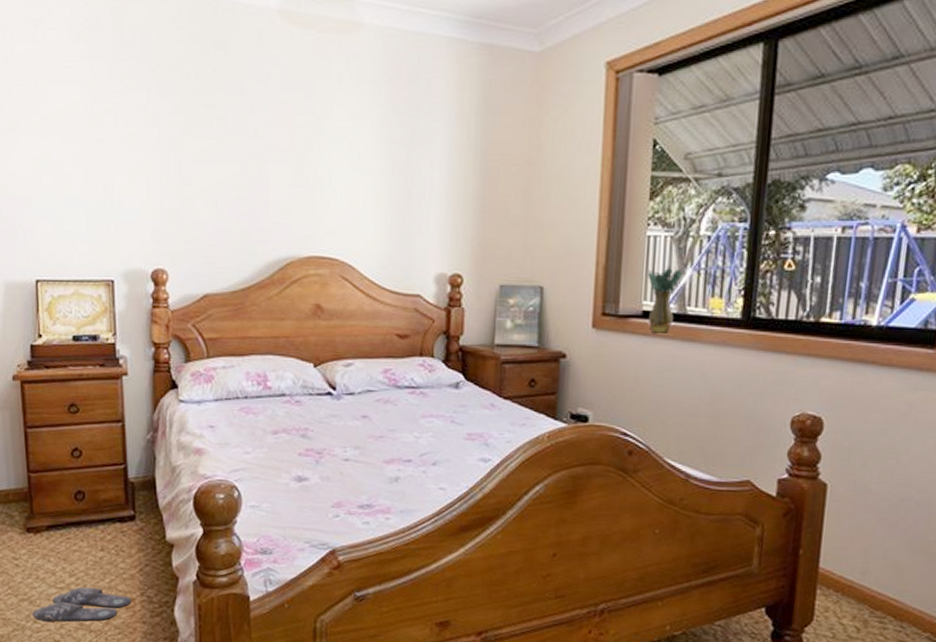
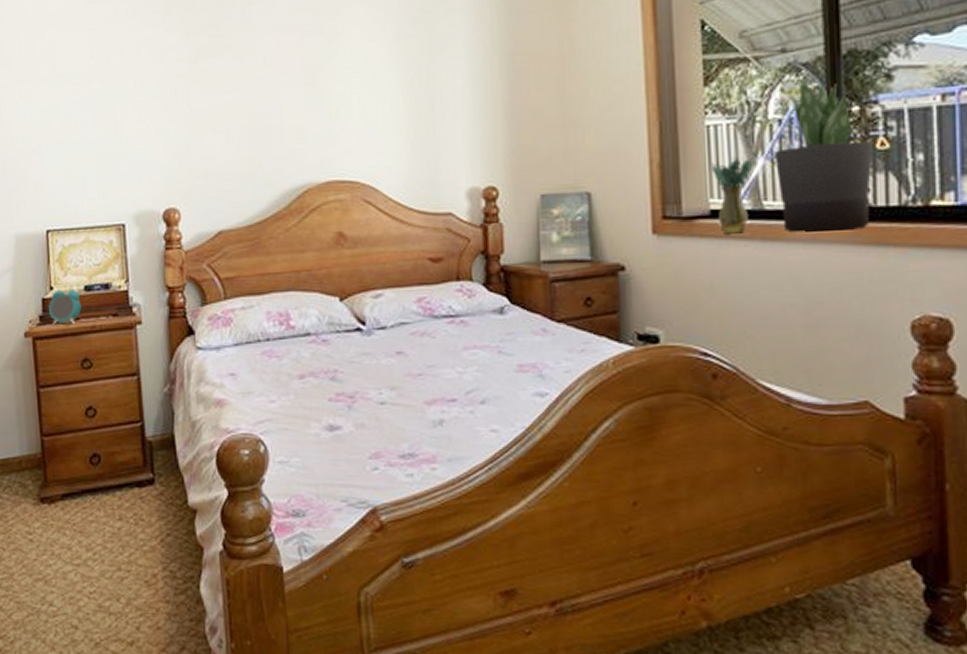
slippers: present [32,587,132,622] -> none [48,562,154,604]
alarm clock: none [37,333,69,372] -> present [49,284,81,326]
planter: none [700,199,783,338] -> present [773,76,874,233]

